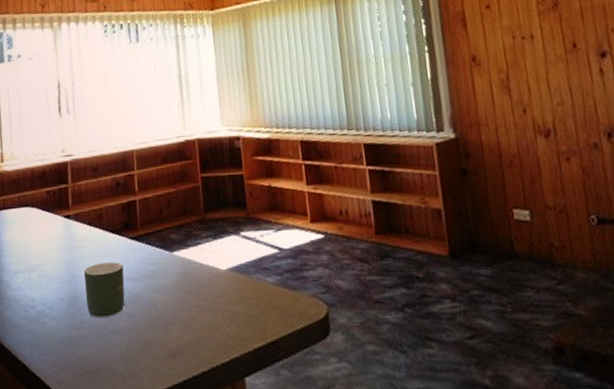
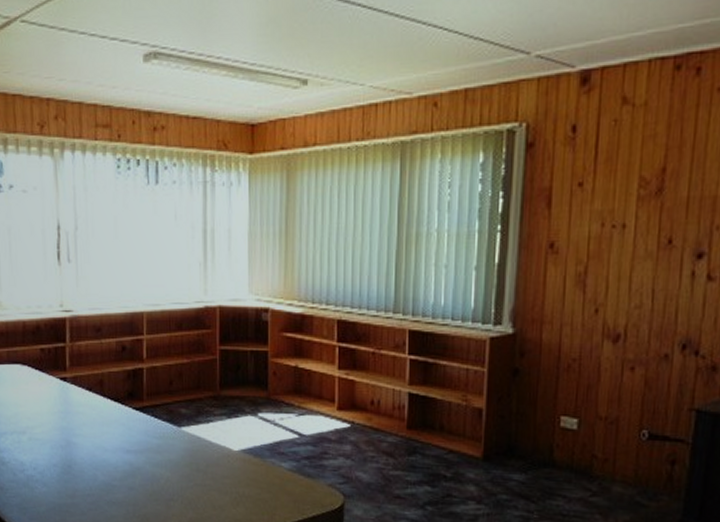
mug: present [83,262,125,319] -> none [80,431,125,489]

